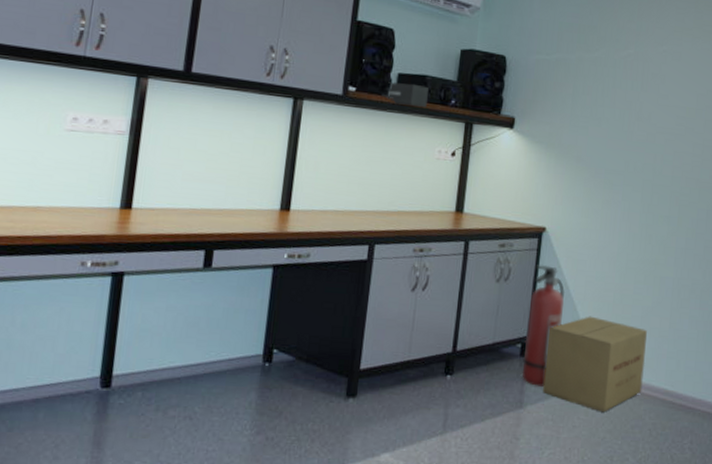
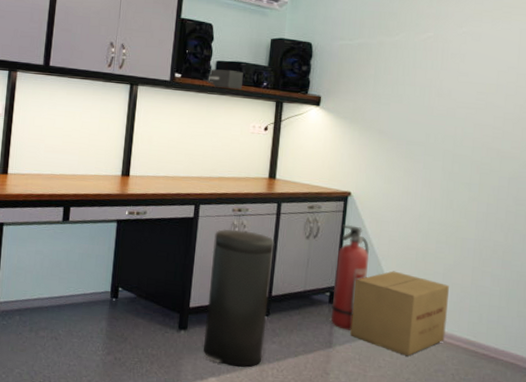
pedal bin: none [376,272,462,439] -> present [204,228,275,368]

